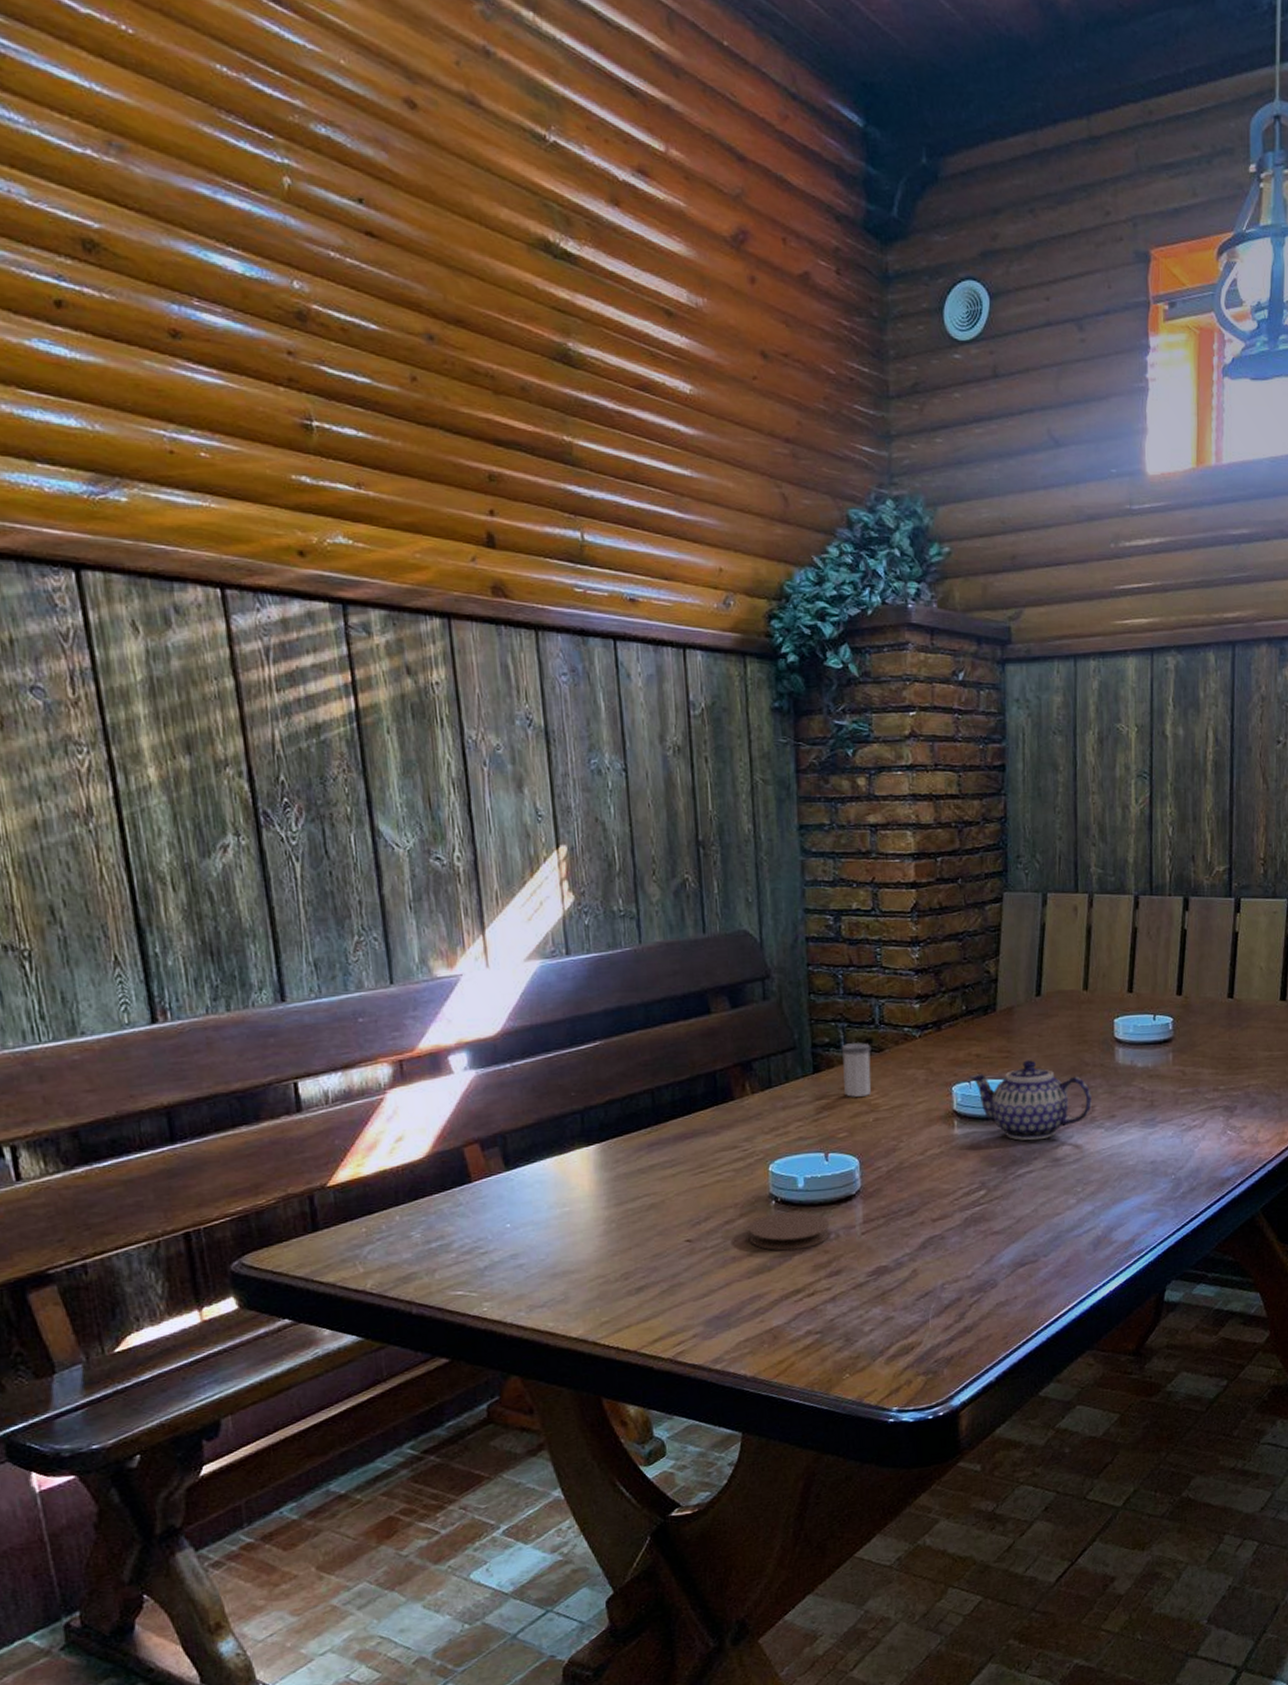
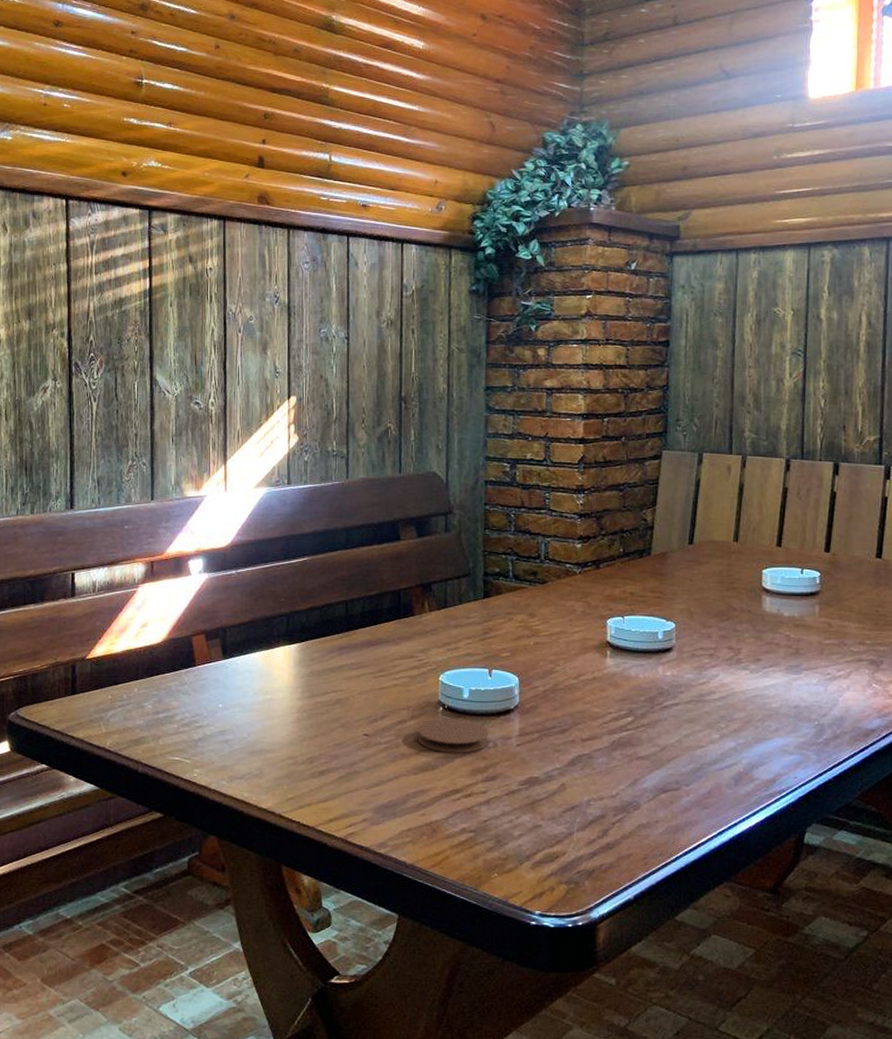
salt shaker: present [841,1043,871,1097] -> none [509,574,536,622]
teapot: present [969,1060,1092,1141] -> none [623,601,738,676]

